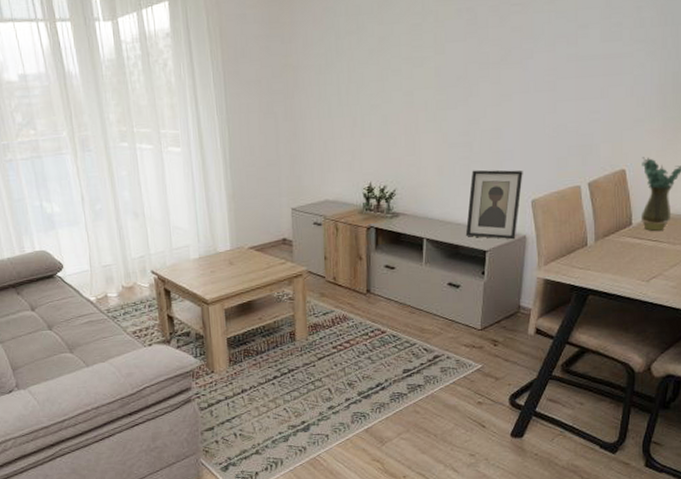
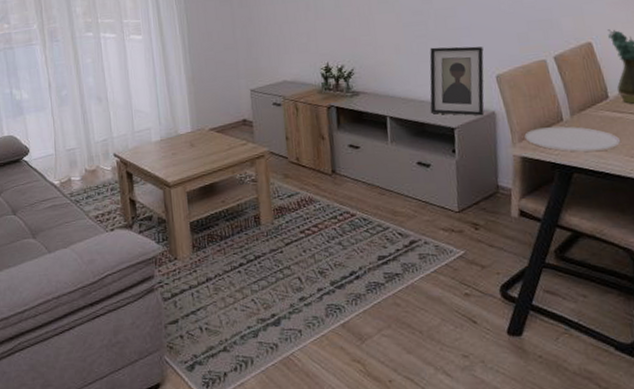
plate: none [550,251,636,276] -> present [524,126,621,152]

